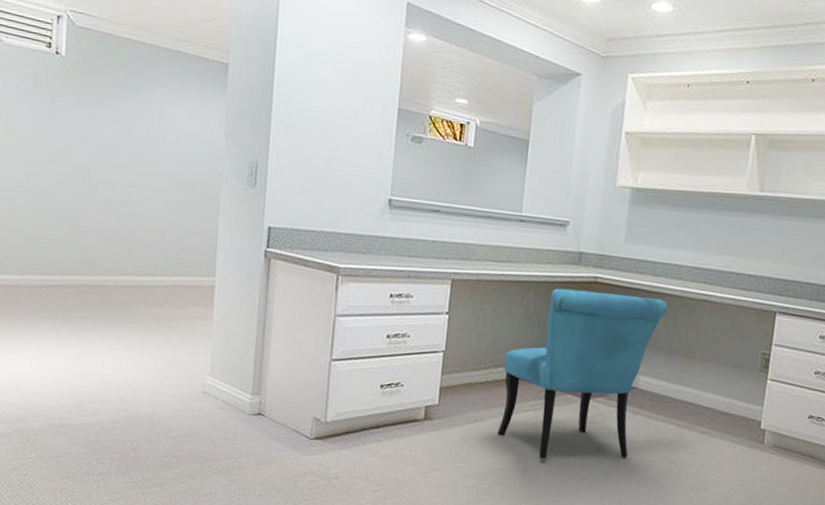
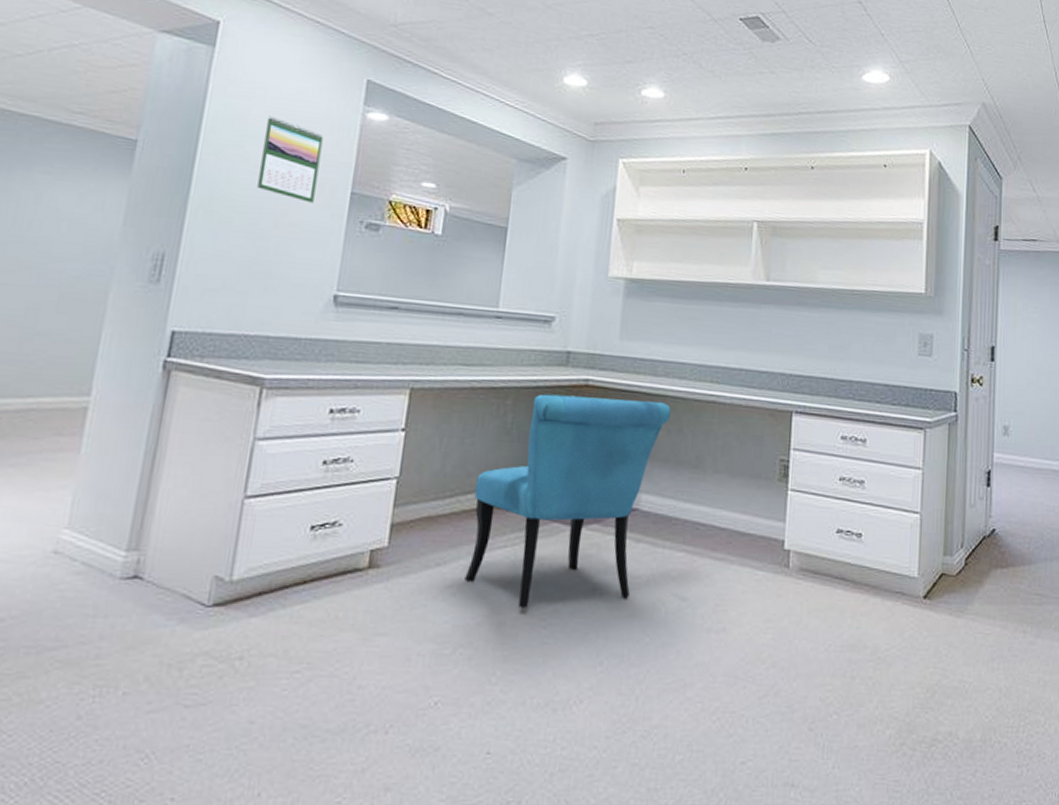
calendar: none [323,39,374,118] -> present [257,116,324,203]

